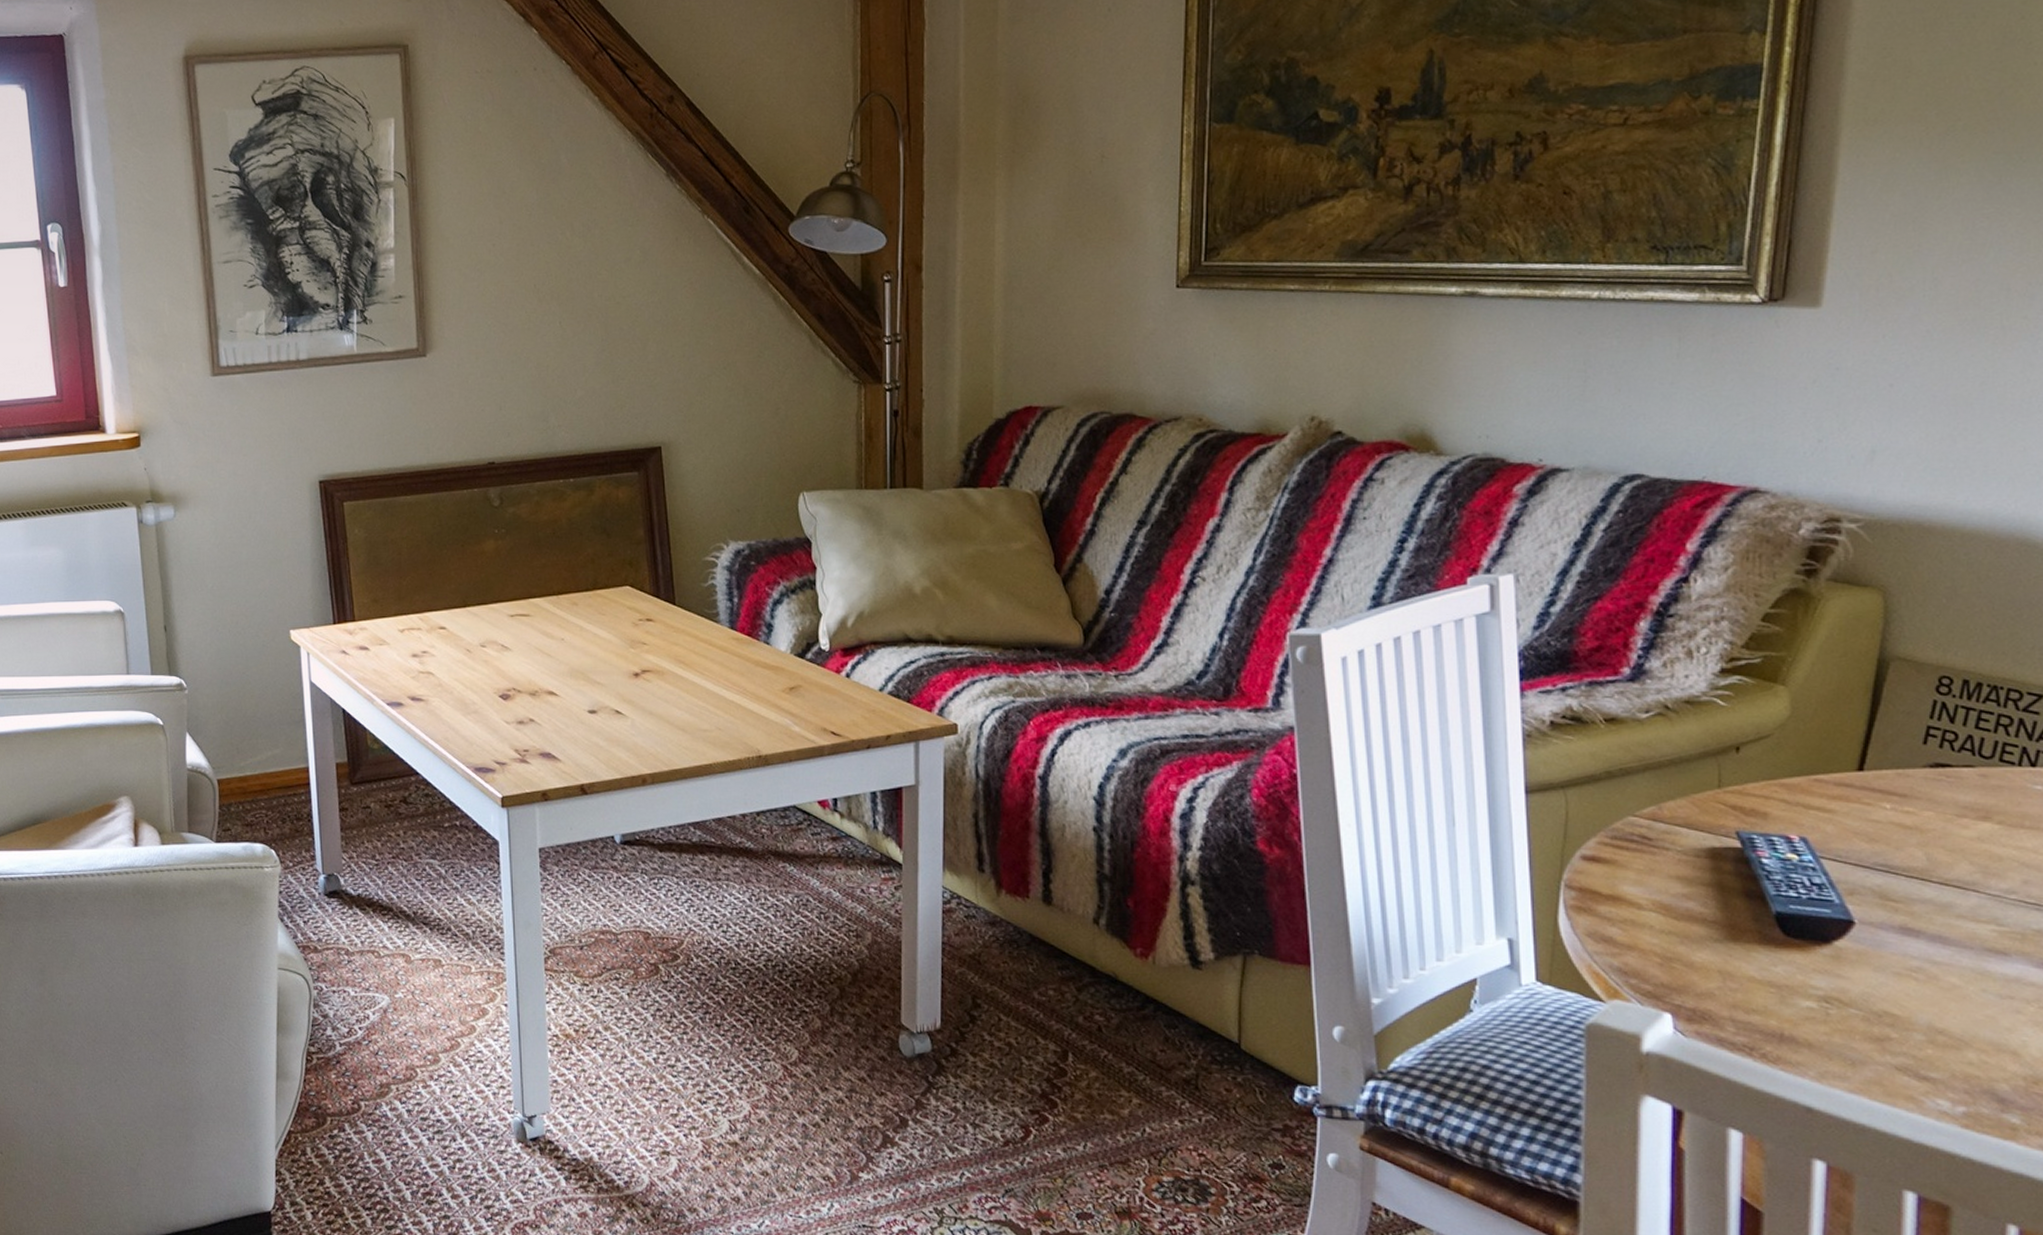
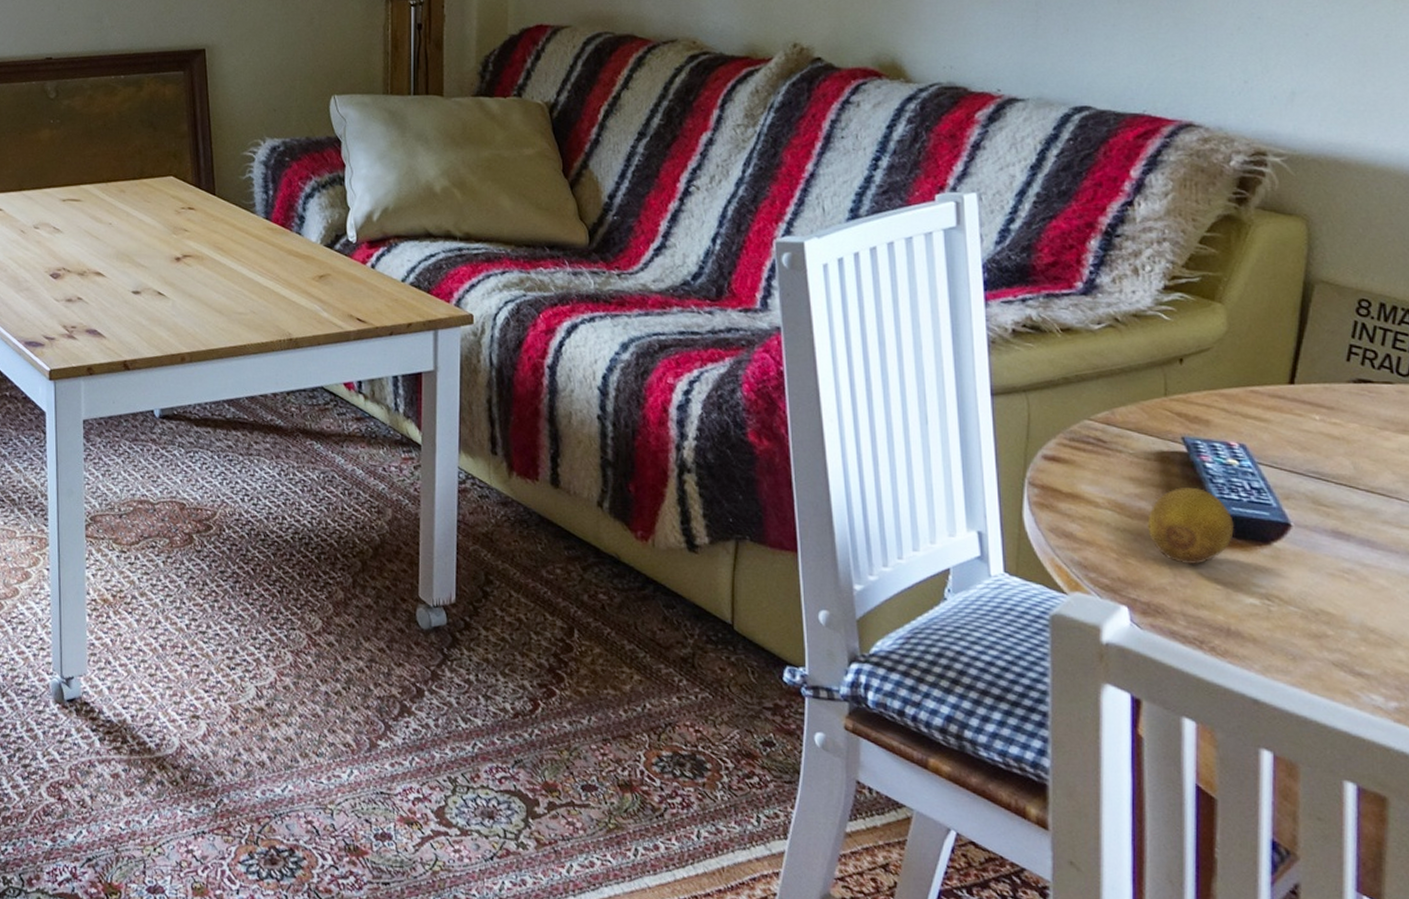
fruit: none [1695,884,1791,968] -> present [1147,487,1234,565]

